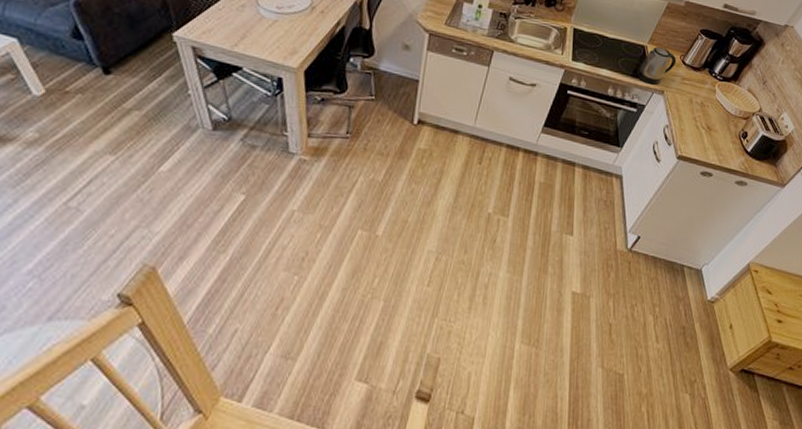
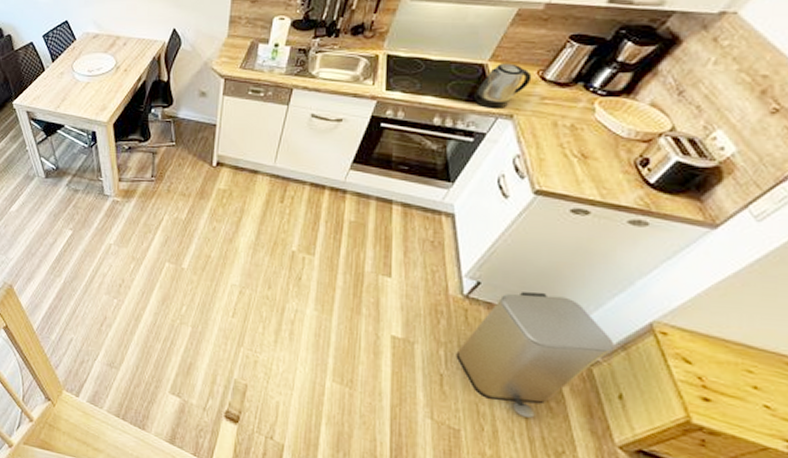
pedal bin: none [621,243,727,354] -> present [456,292,613,418]

